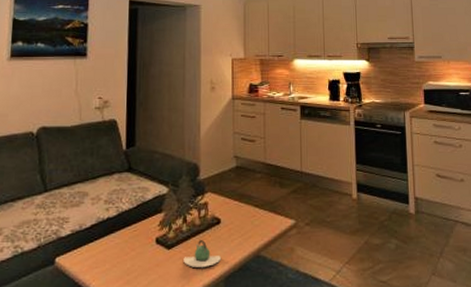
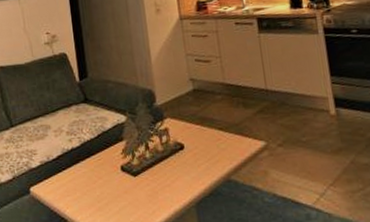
teapot: present [183,239,221,267] -> none [151,165,189,194]

